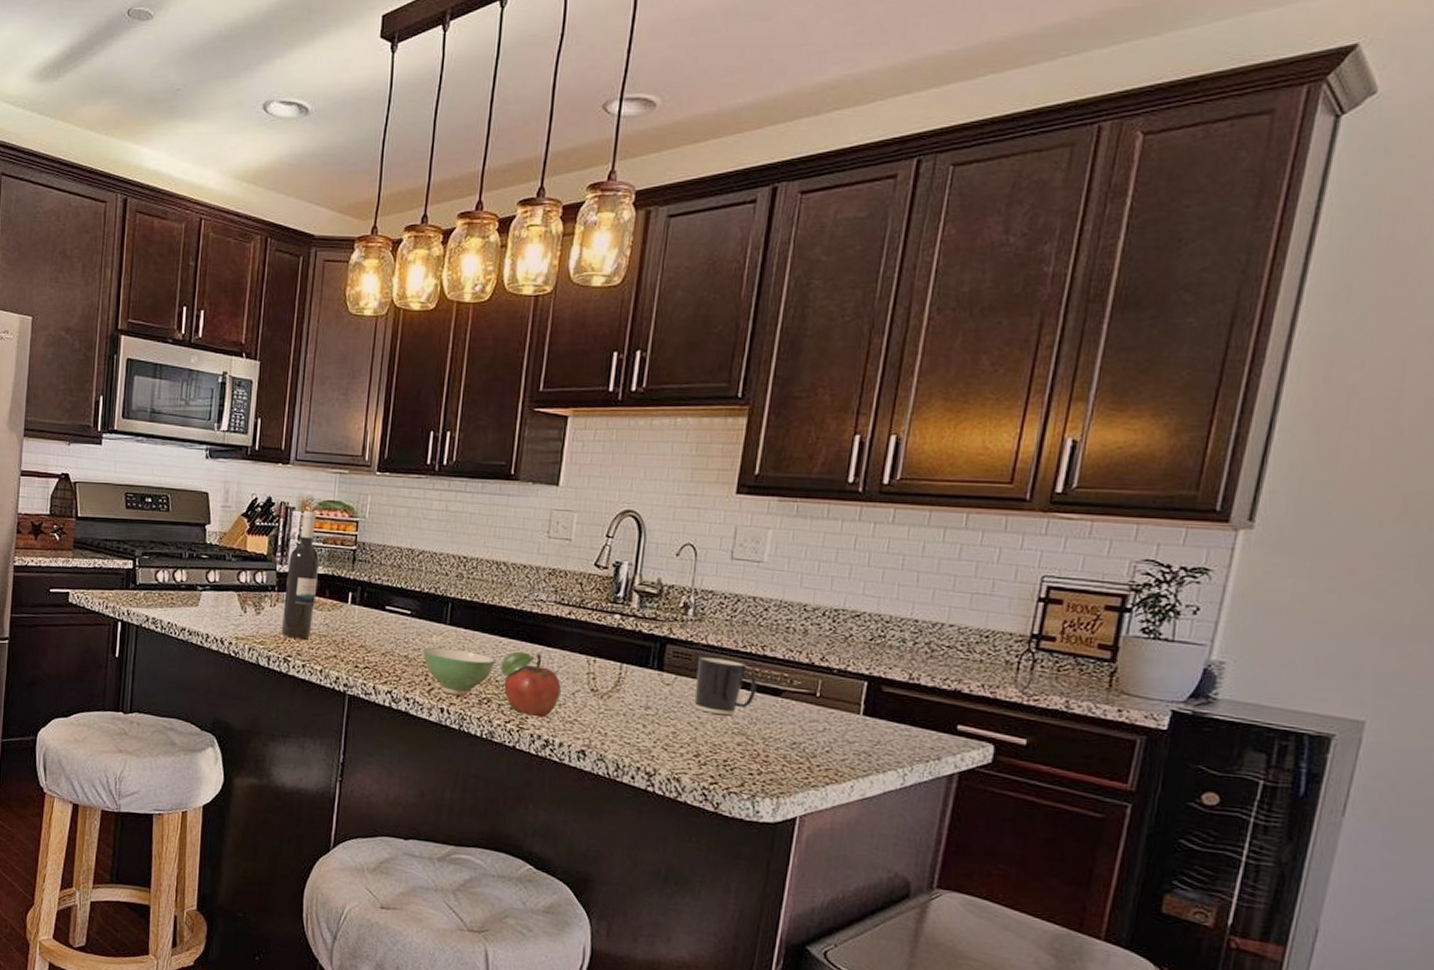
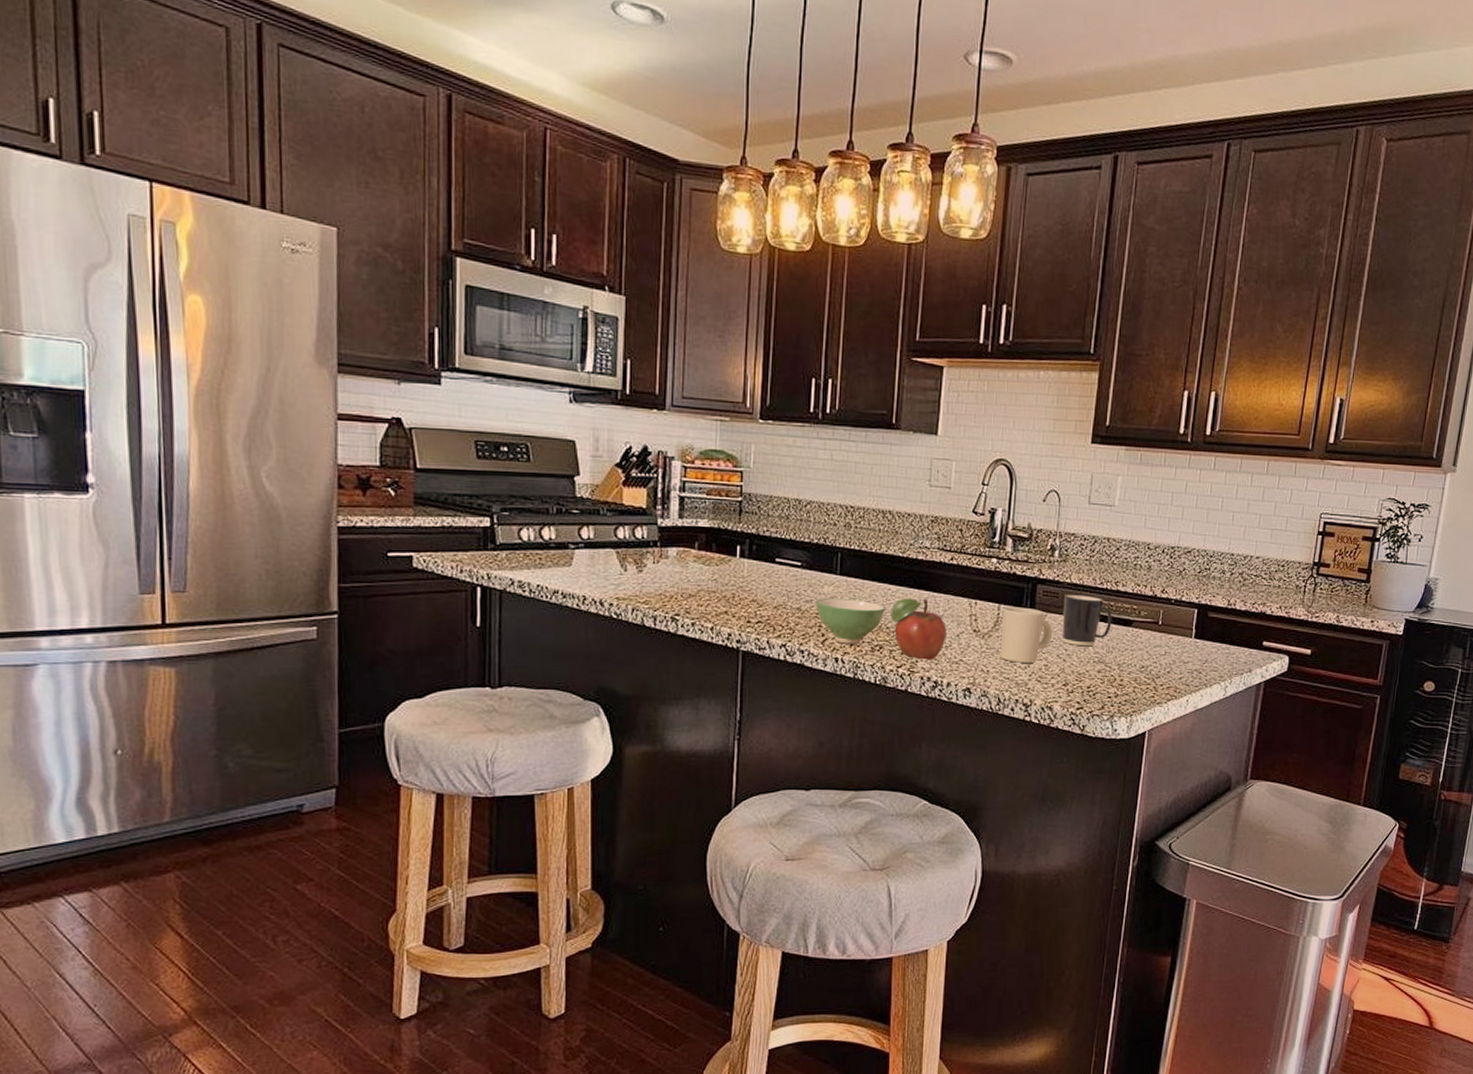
wine bottle: present [281,510,320,640] -> none [666,460,705,597]
mug: none [620,666,683,729] -> present [1000,607,1053,663]

